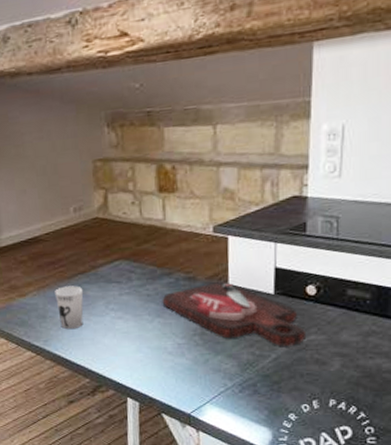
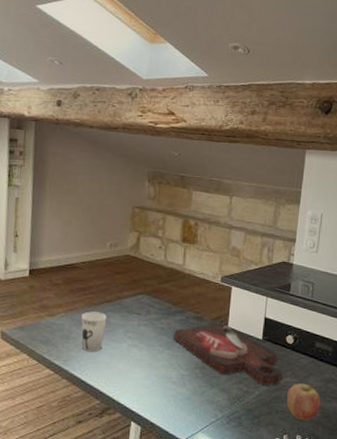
fruit: none [313,340,360,383] -> present [287,383,321,421]

